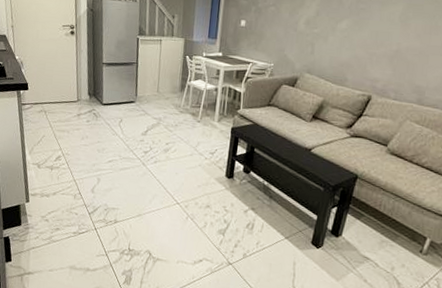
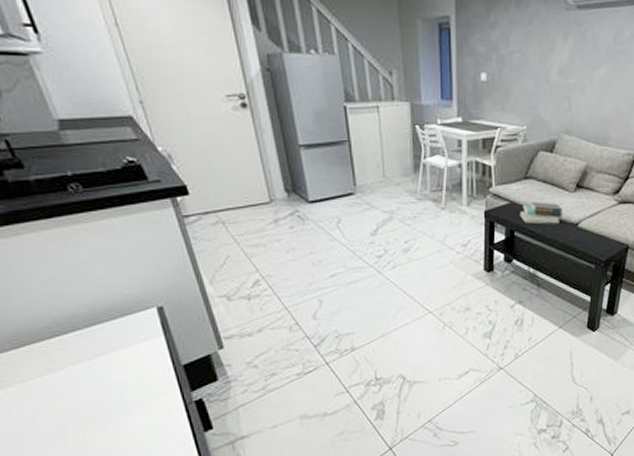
books: none [261,125,298,148] -> present [520,202,562,225]

